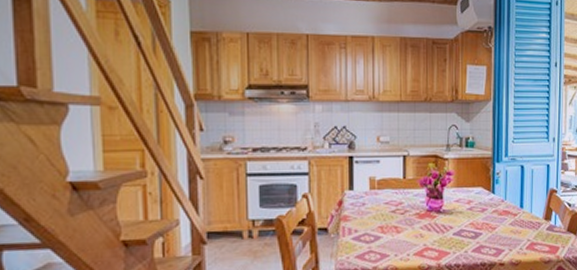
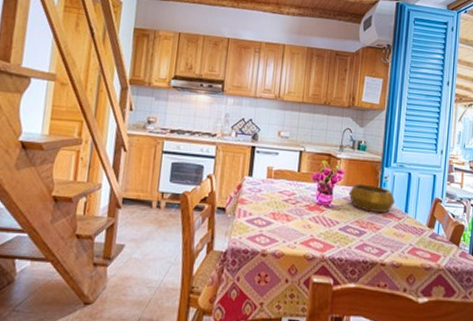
decorative bowl: none [460,183,510,212] -> present [348,183,396,213]

